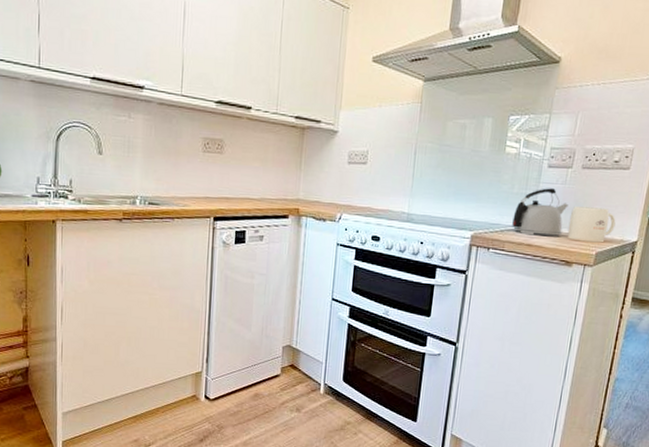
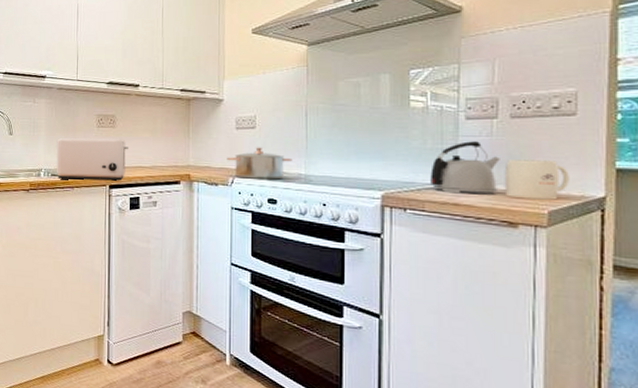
toaster: none [154,162,238,214] -> present [56,138,130,182]
cooking pot: none [336,183,398,217] -> present [227,147,293,180]

